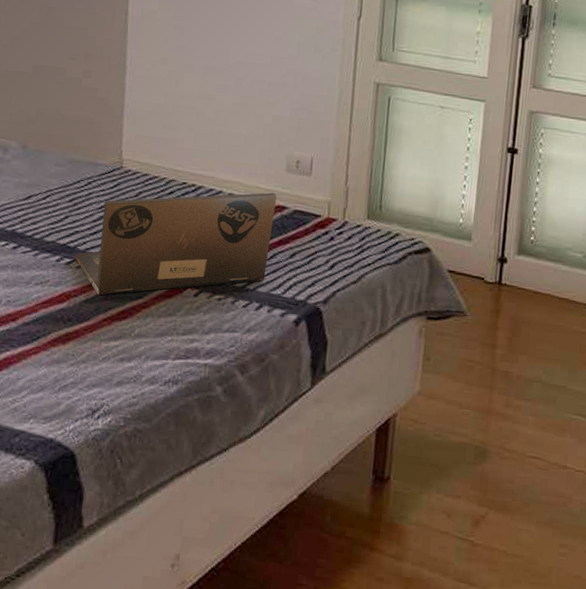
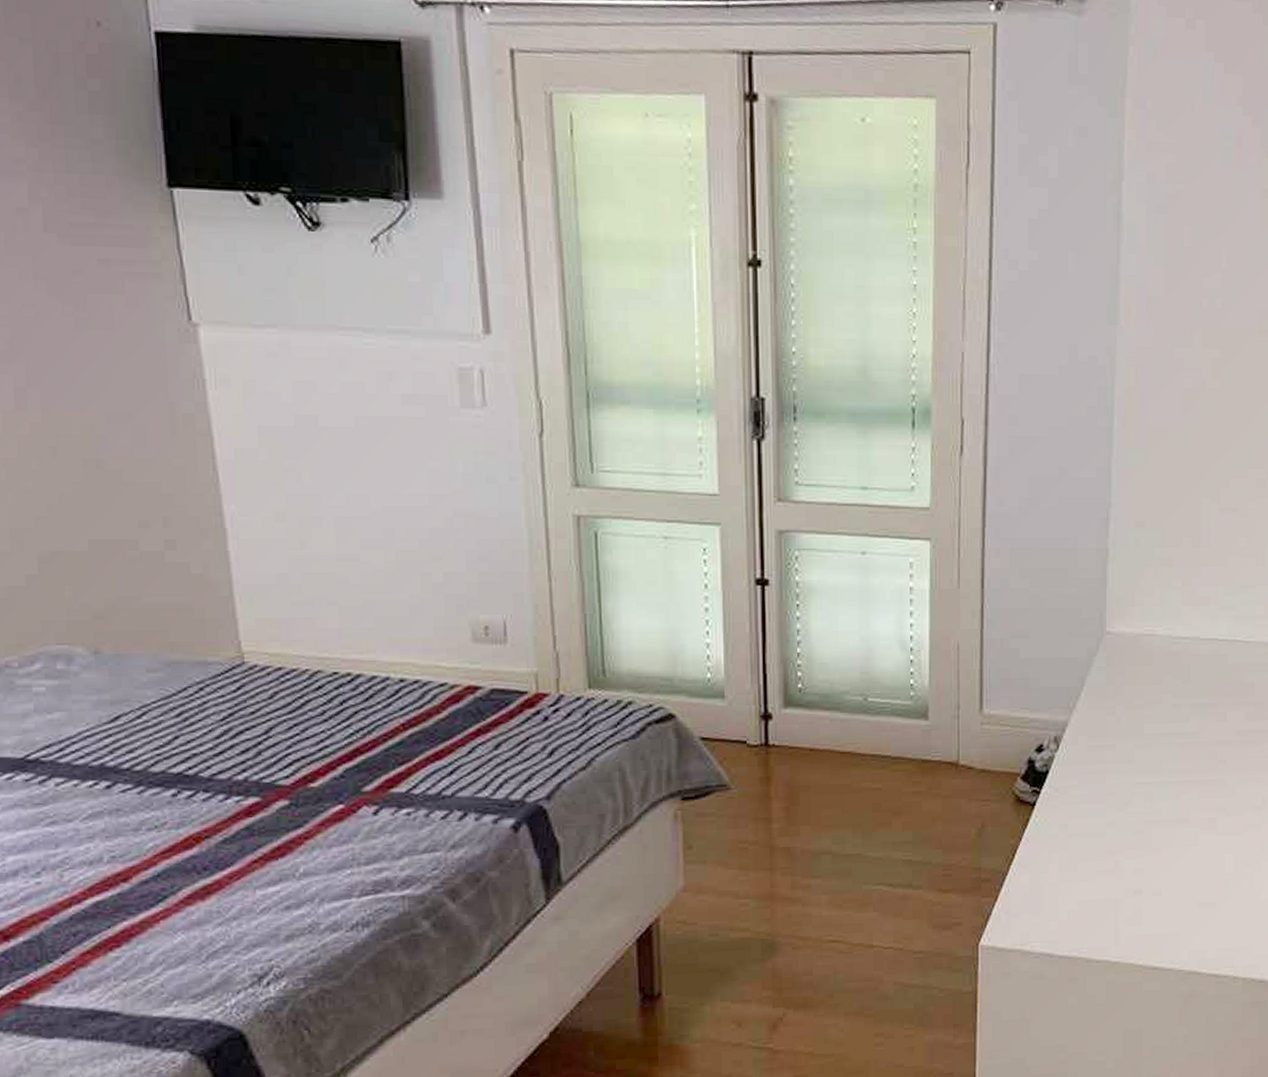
laptop: present [74,192,278,296] -> none [197,671,466,832]

